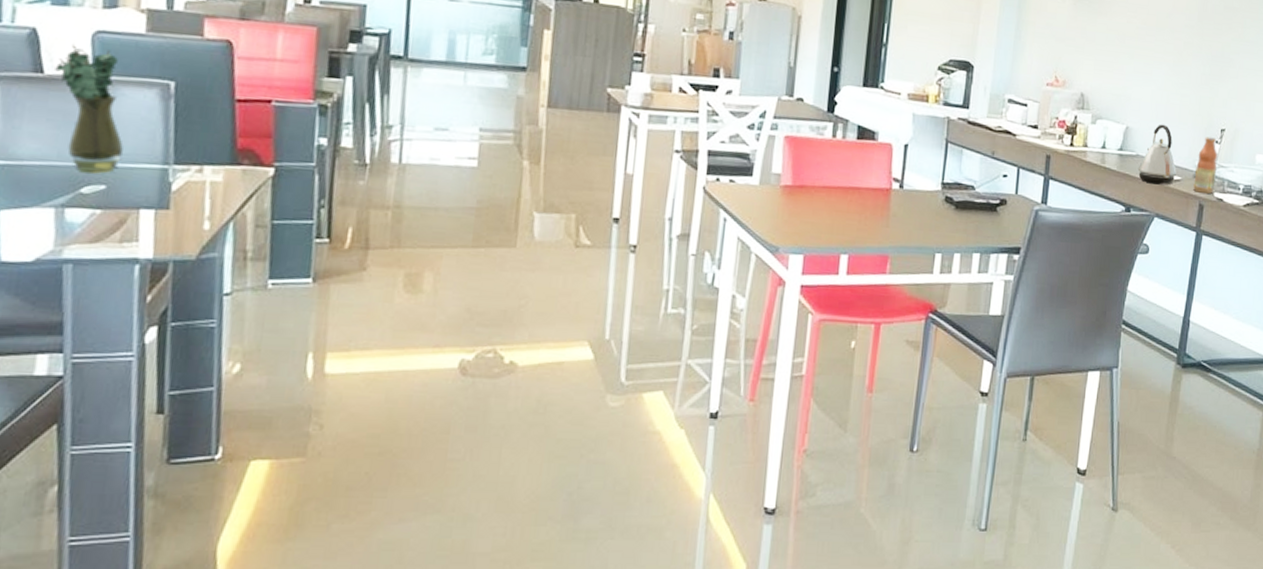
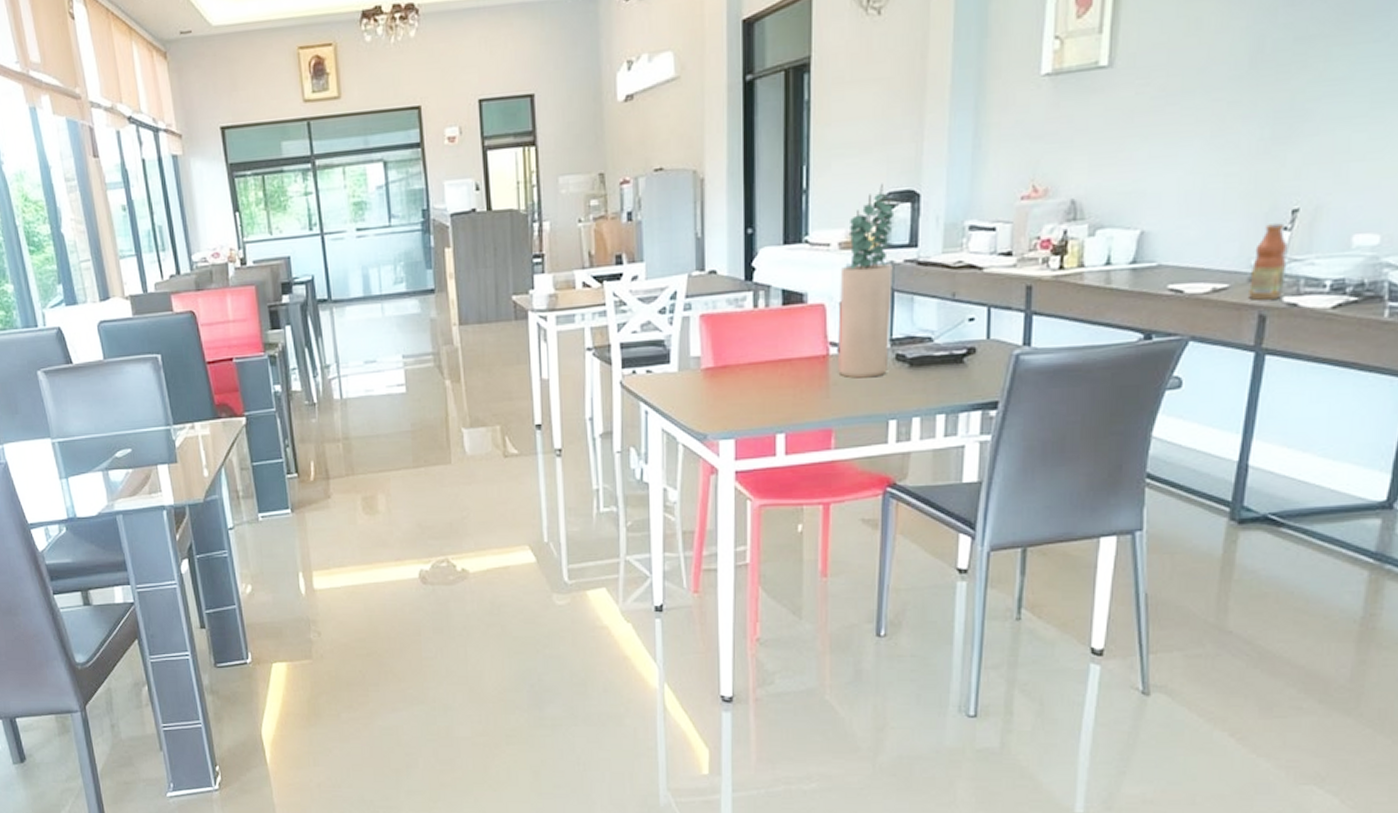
vase: present [55,44,123,174] -> none [79,336,137,441]
vase: none [898,51,954,214] -> present [838,183,895,379]
kettle: present [1137,124,1177,185] -> none [1160,218,1221,300]

